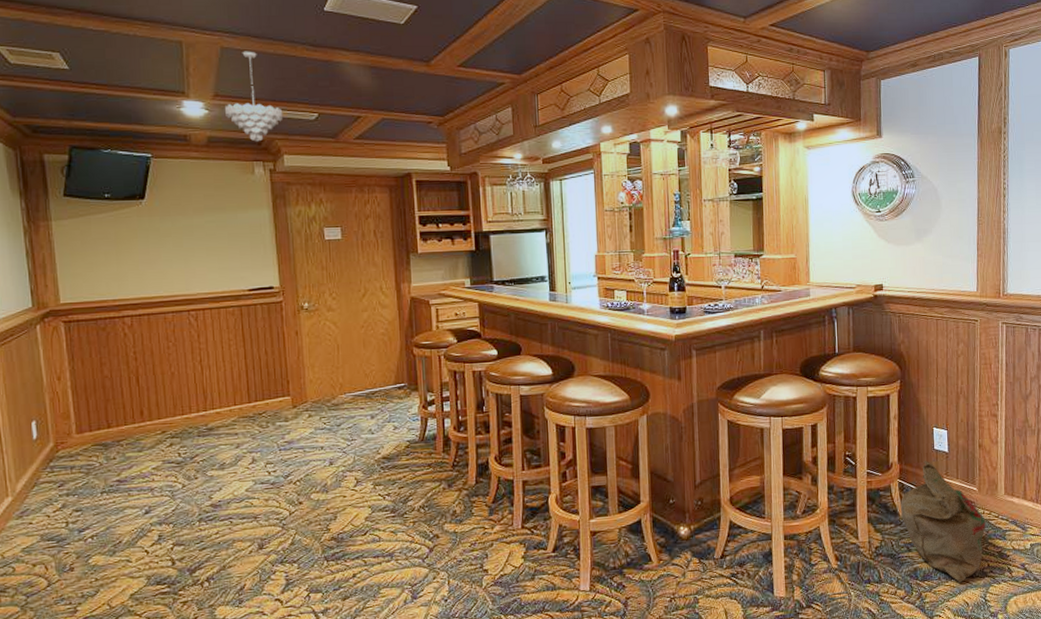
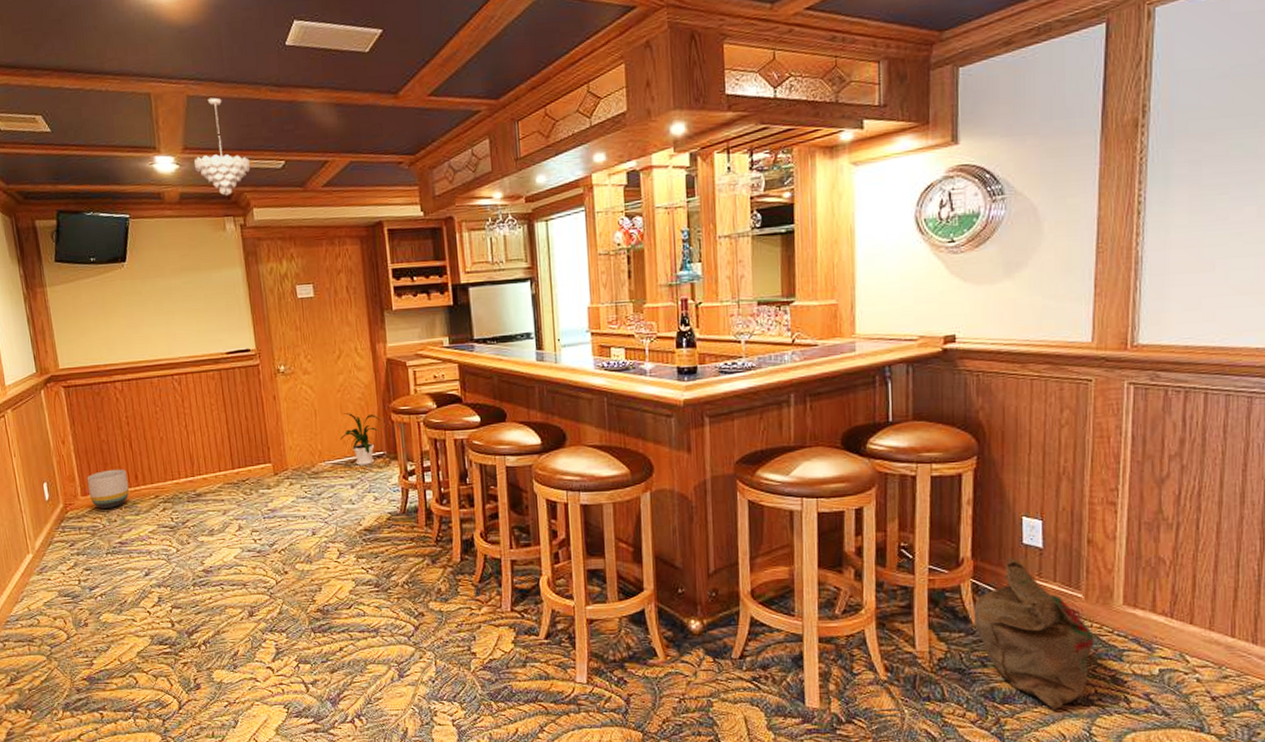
planter: none [84,405,133,446] -> present [86,469,130,509]
house plant: none [362,347,403,397] -> present [340,413,381,465]

